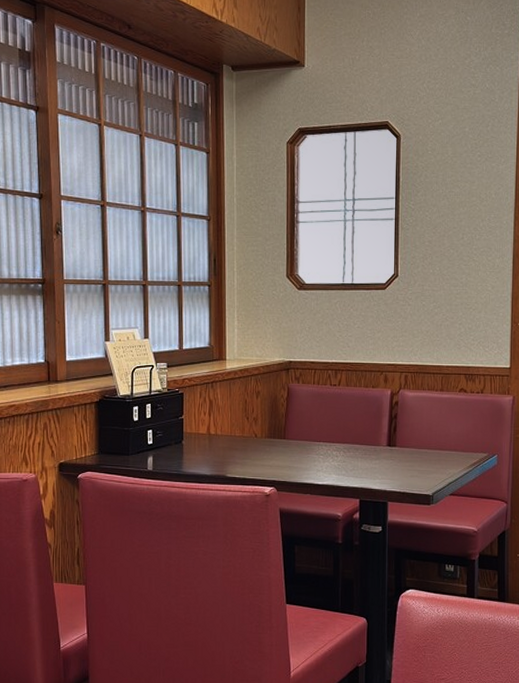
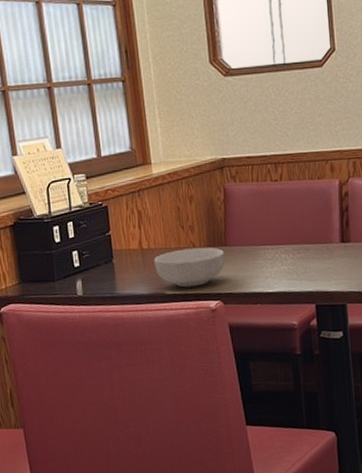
cereal bowl: none [219,438,282,473] -> present [154,247,225,288]

